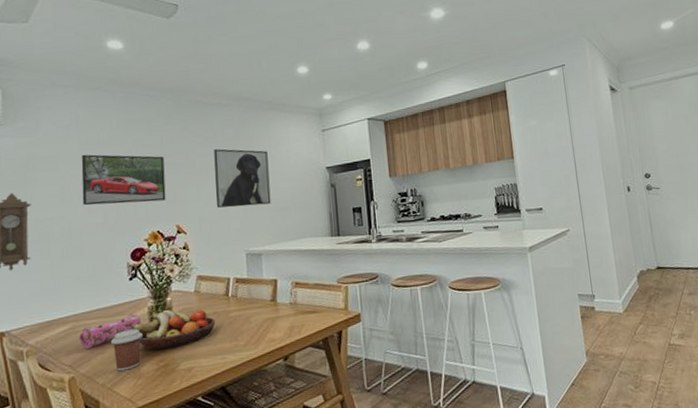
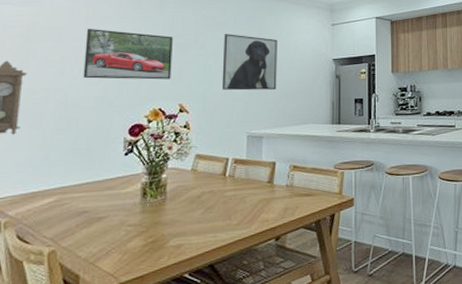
pencil case: present [78,313,142,348] -> none [63,188,133,222]
coffee cup: present [111,329,144,371] -> none [99,204,134,246]
fruit bowl: present [131,309,215,350] -> none [121,186,210,226]

